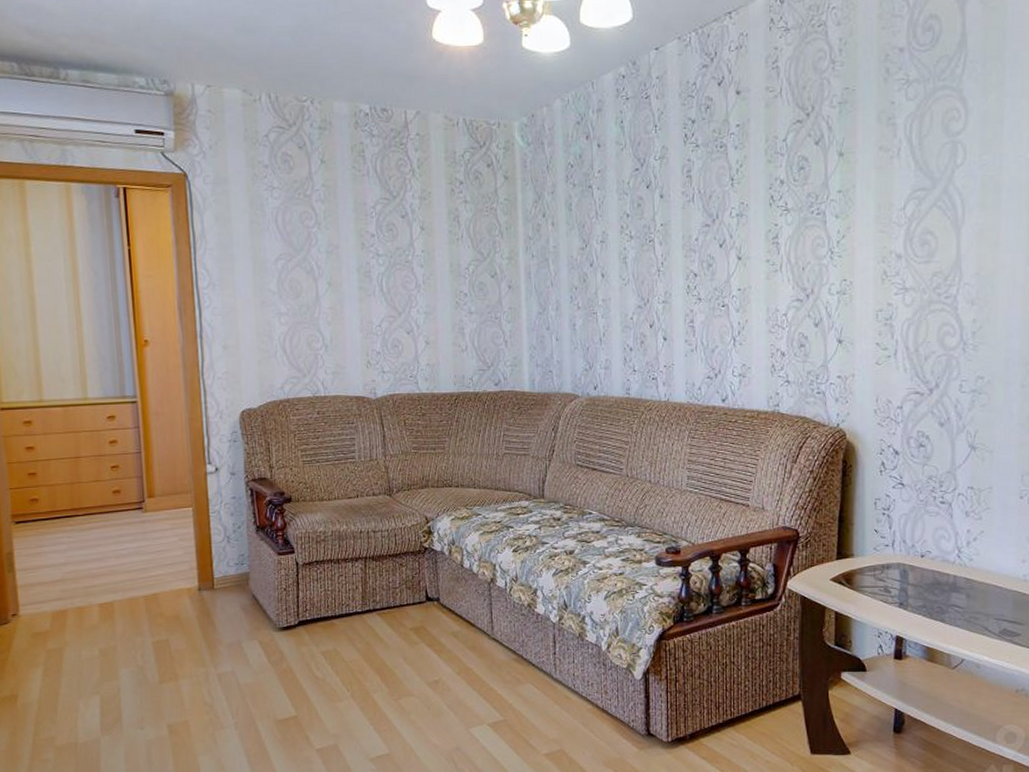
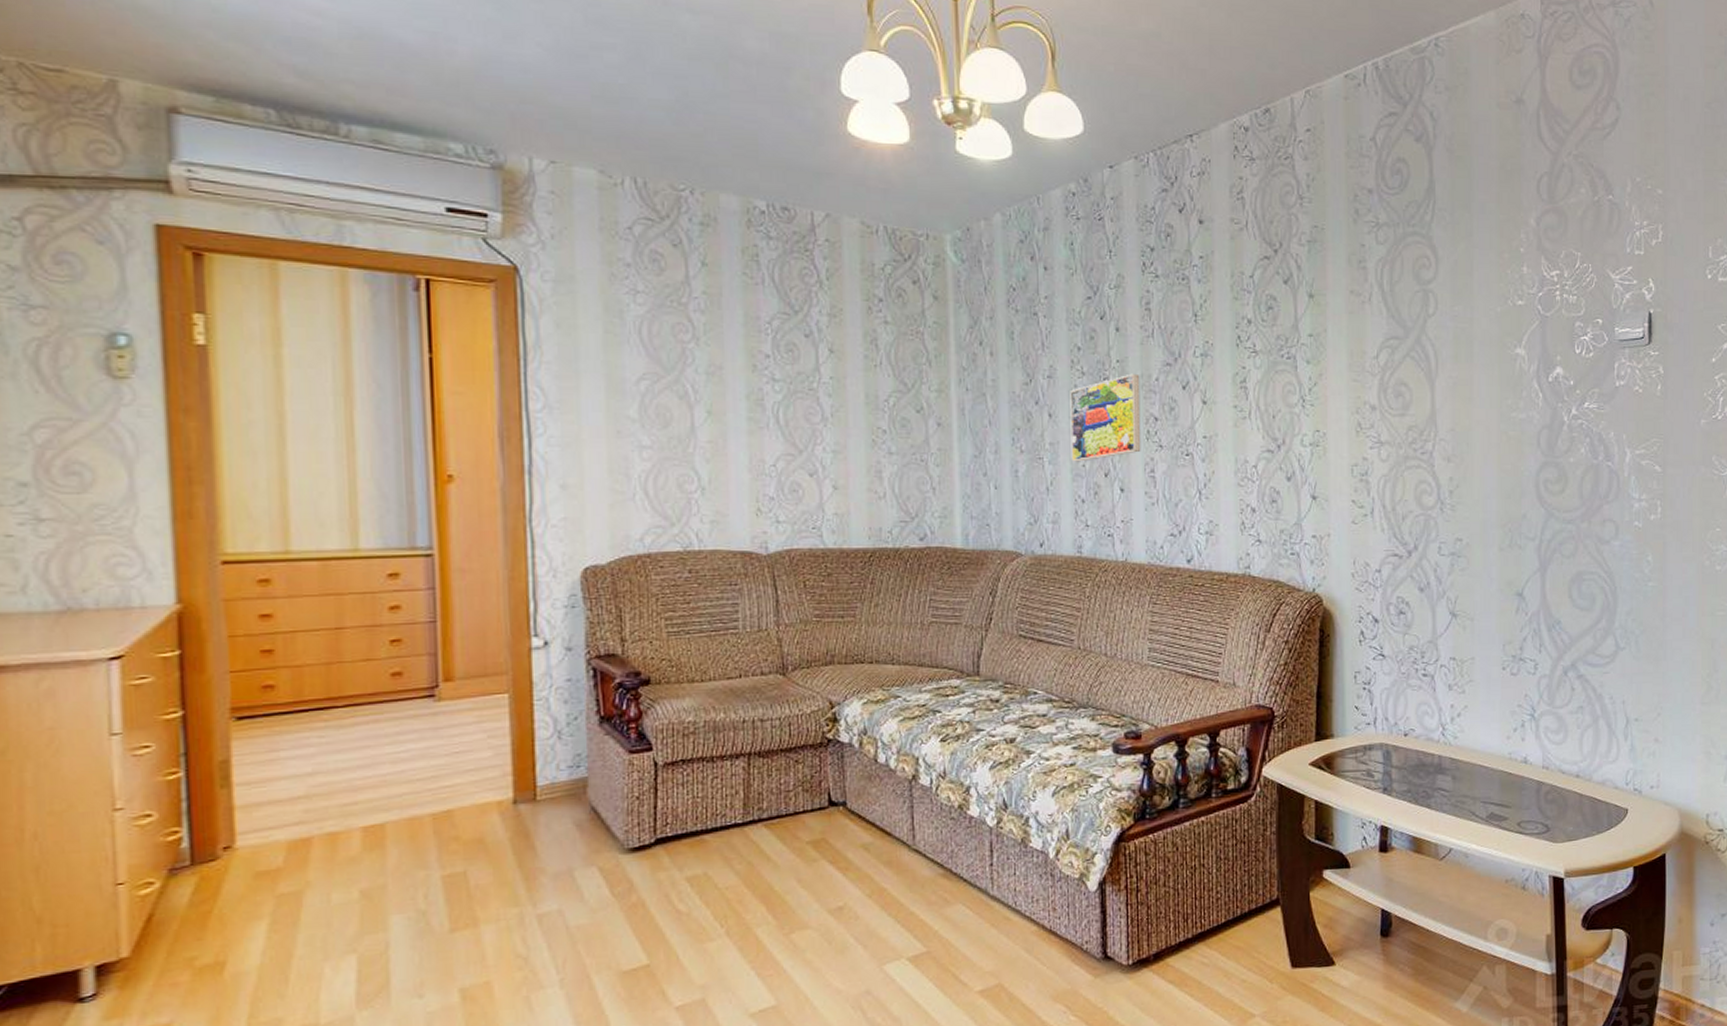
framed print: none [620,235,682,316] -> present [1070,373,1141,462]

